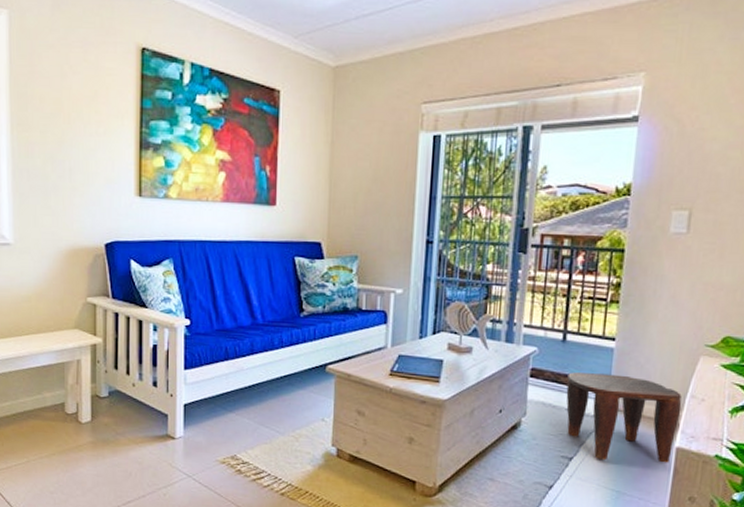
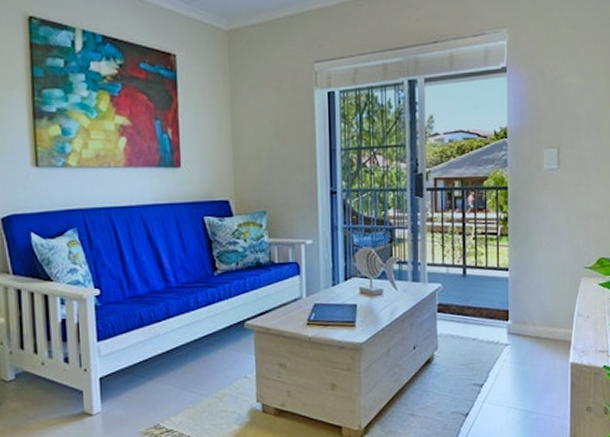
stool: present [566,372,682,463] -> none [471,302,571,383]

